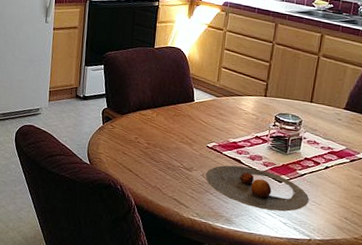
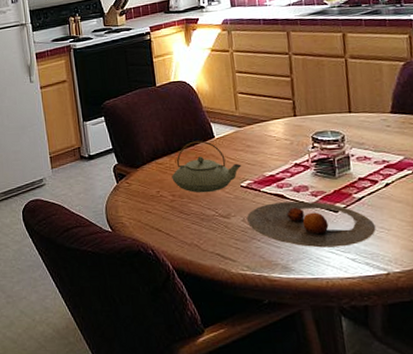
teapot: none [150,101,212,147] -> present [171,140,242,193]

